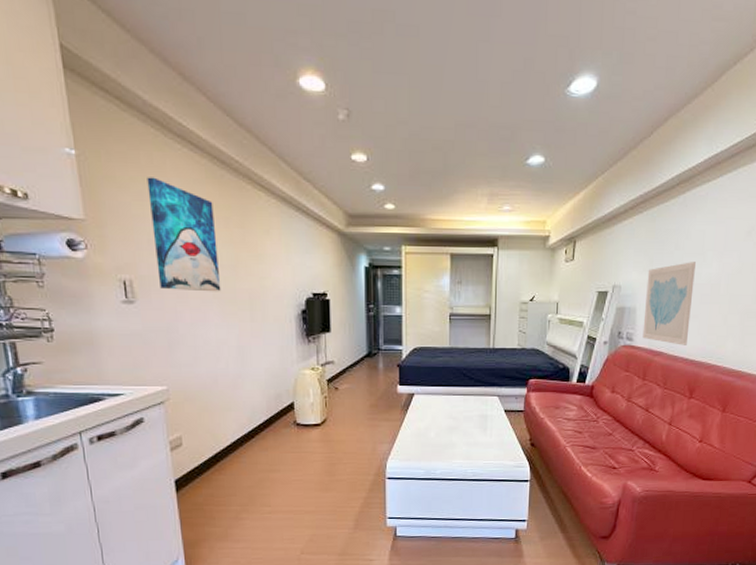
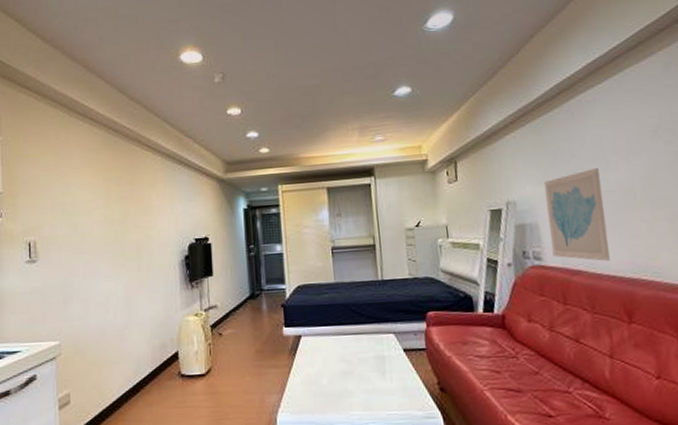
wall art: present [147,177,221,292] -> none [54,150,112,247]

